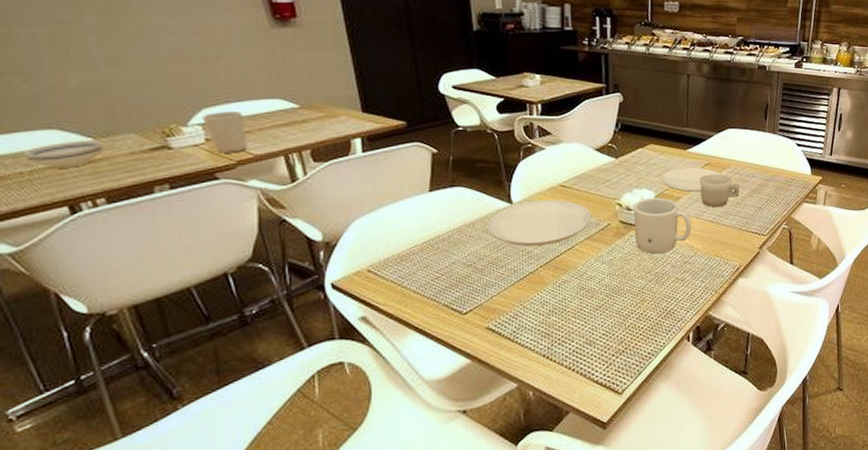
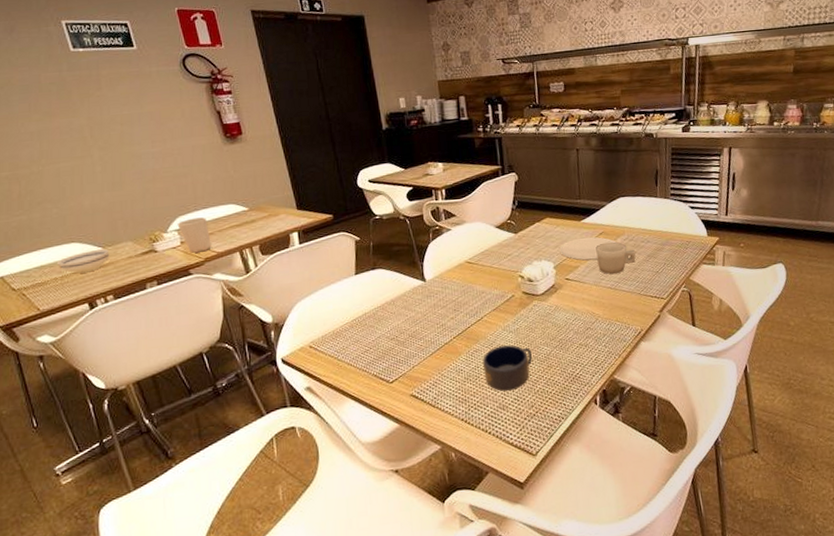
plate: present [487,199,592,247] -> none [406,275,497,320]
mug: none [571,276,625,327] -> present [483,345,532,392]
mug: present [633,198,692,254] -> none [534,268,591,322]

